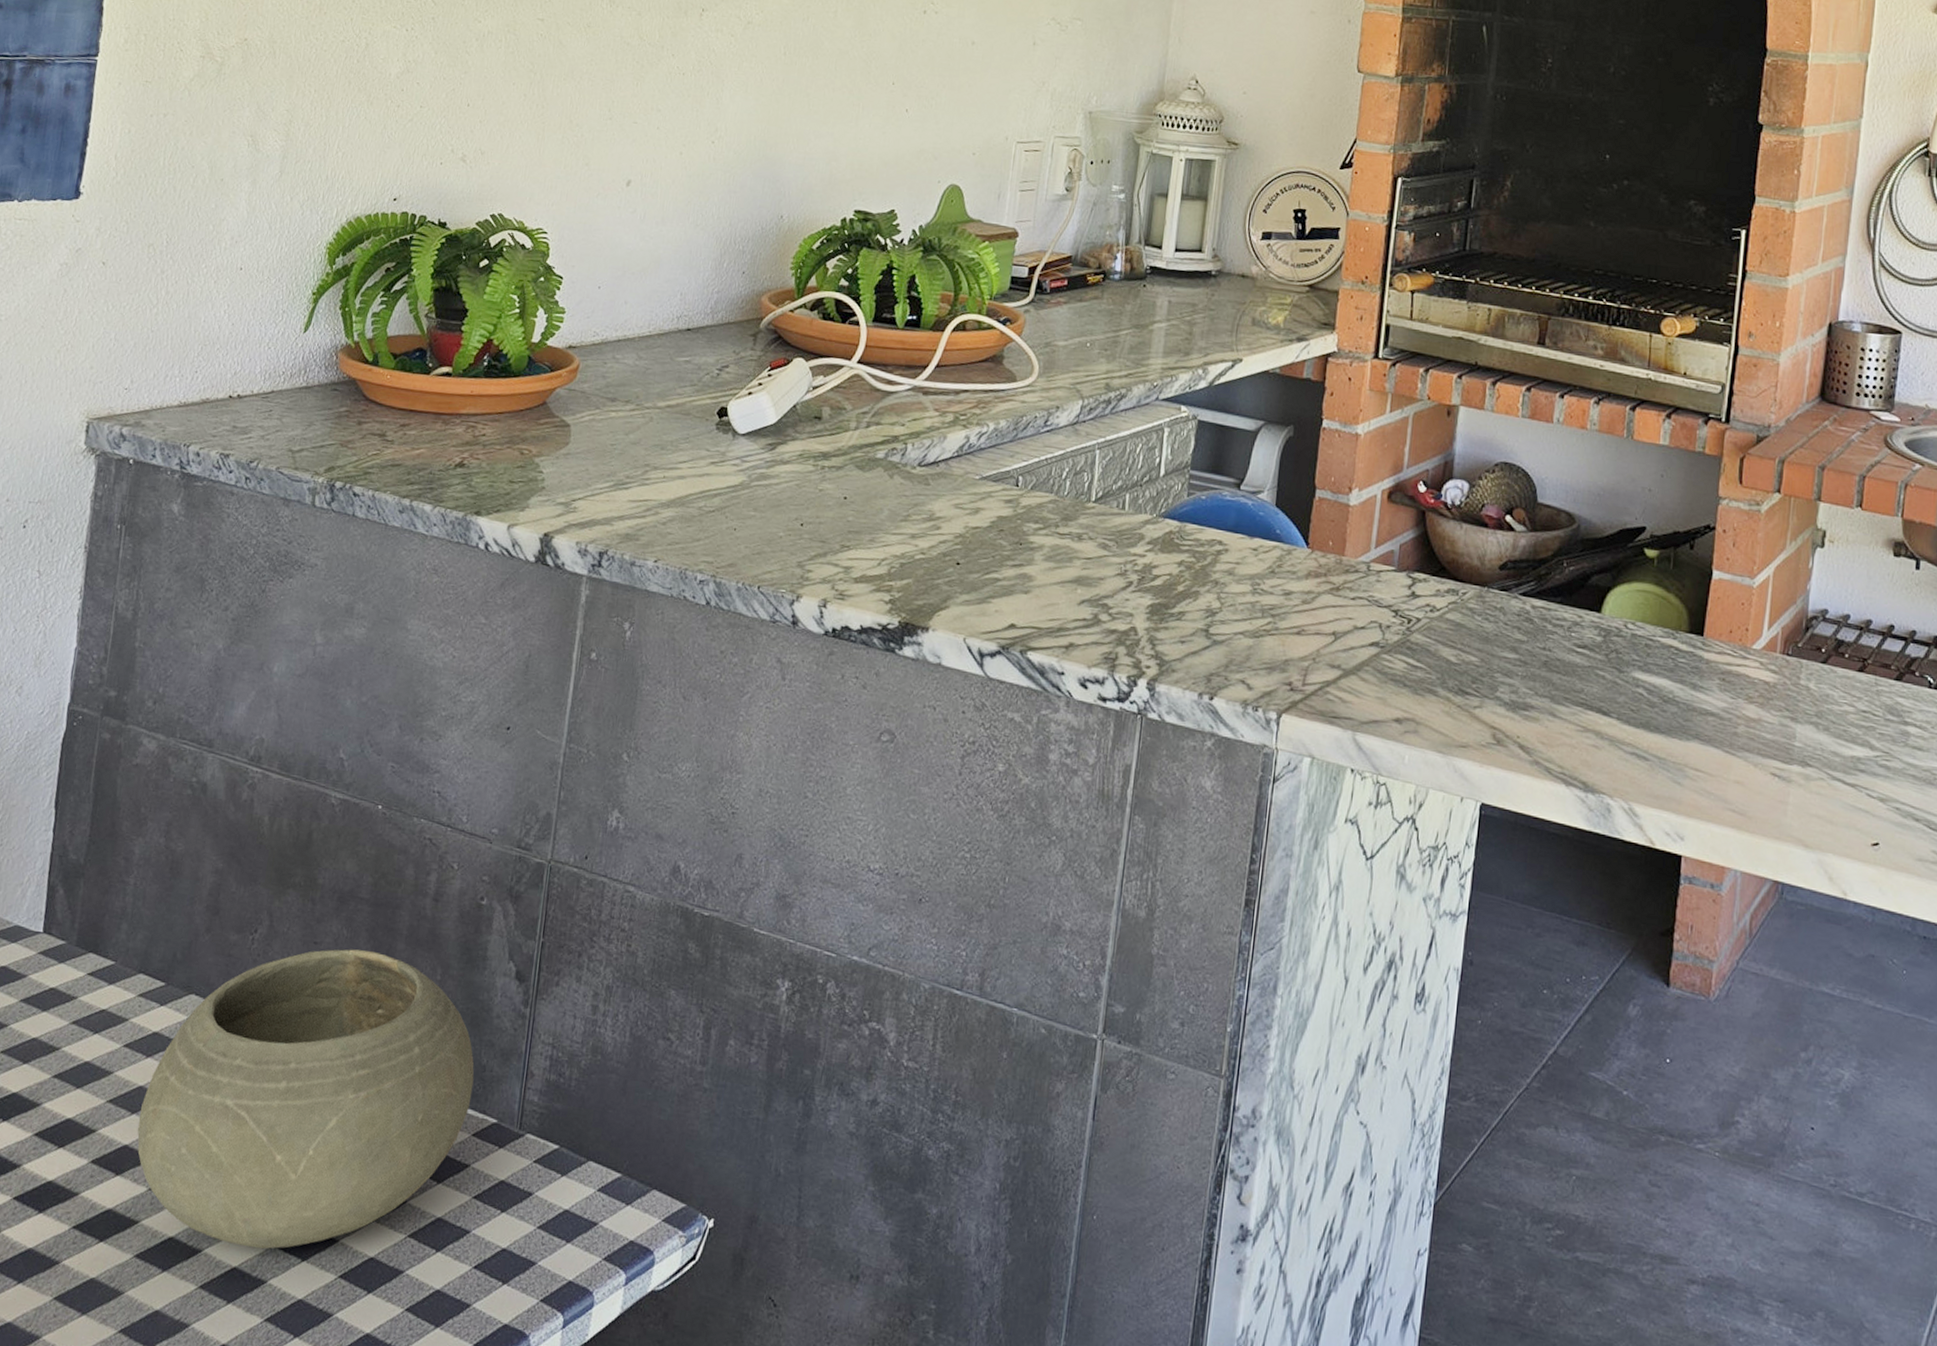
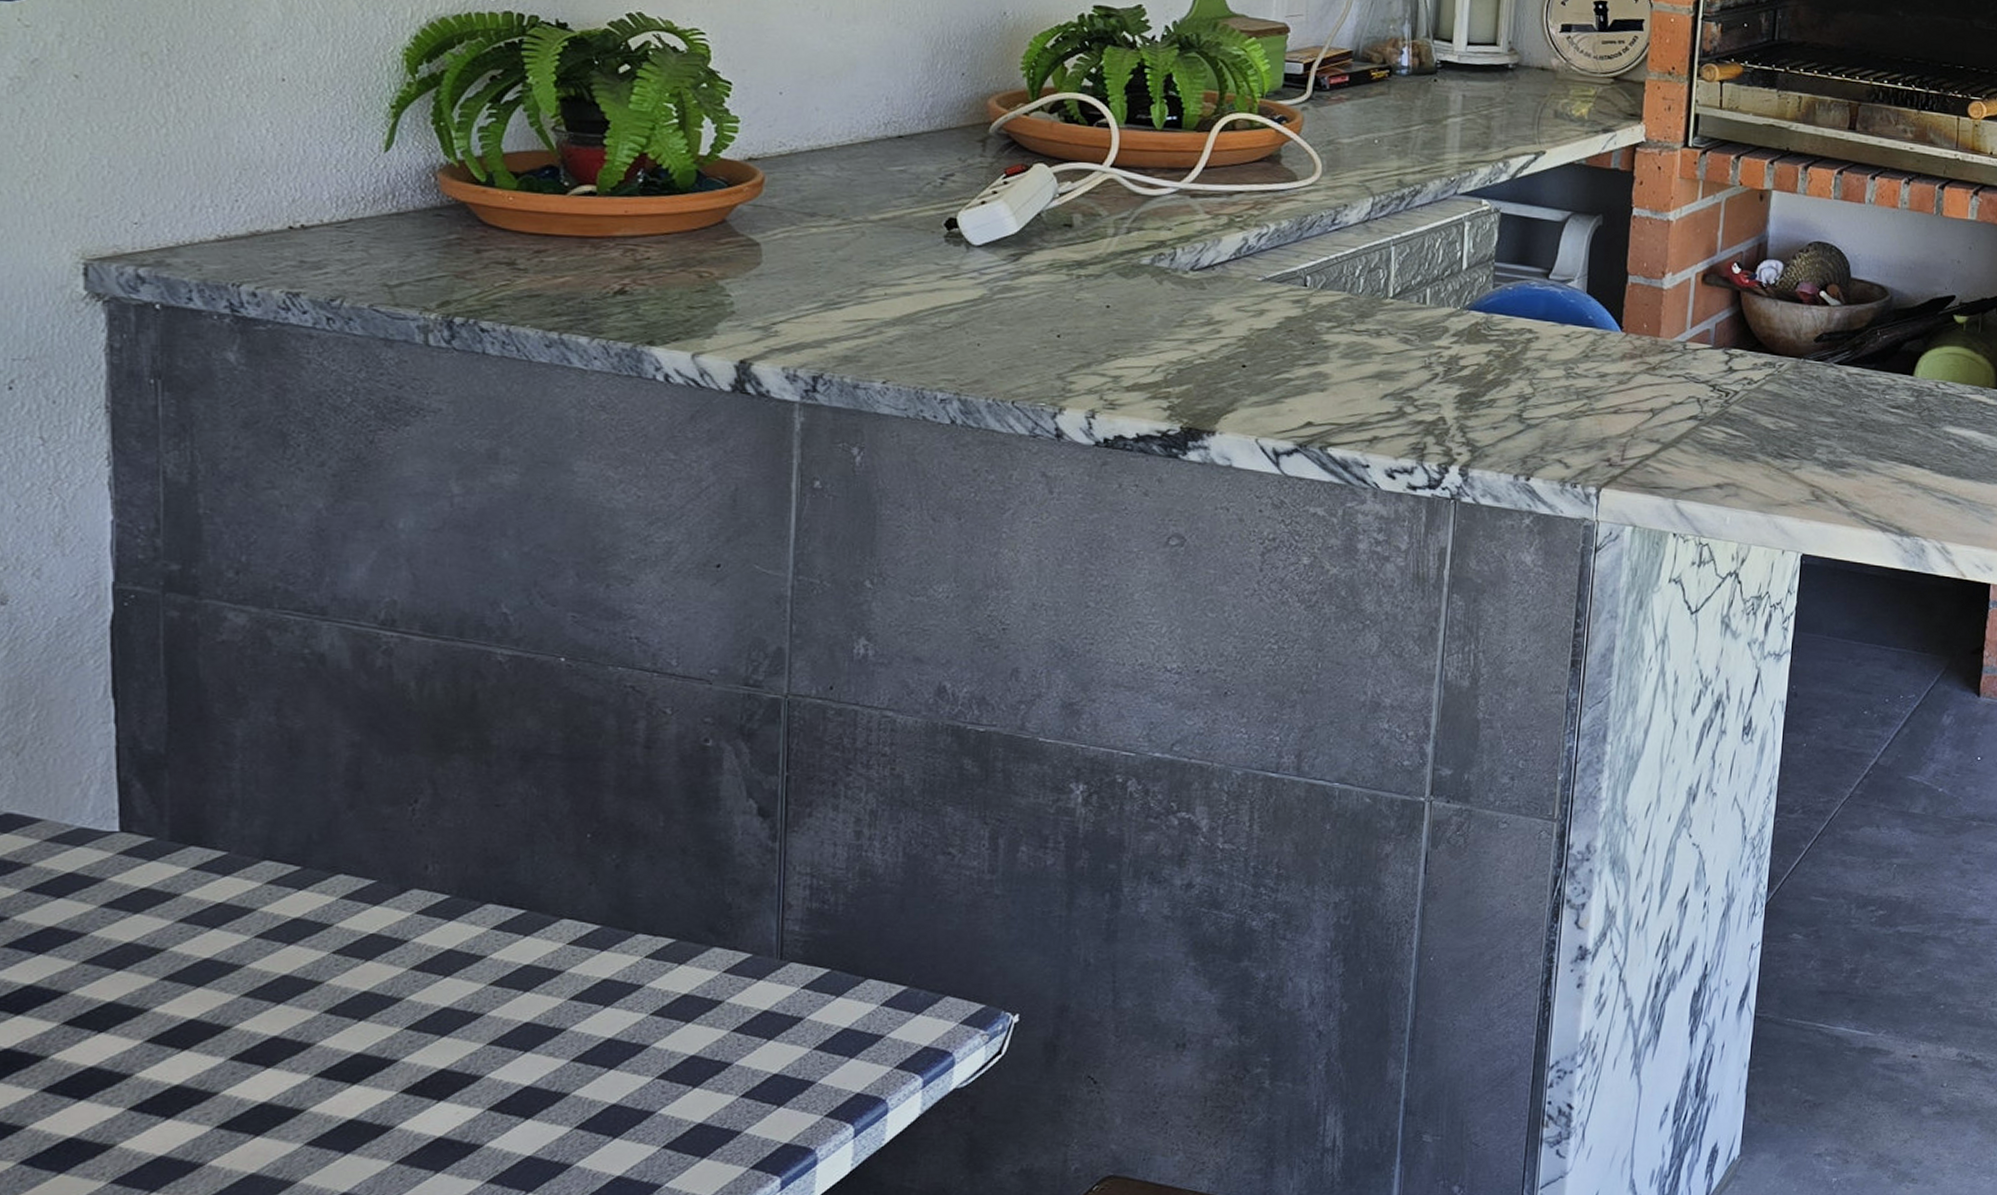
bowl: present [137,949,474,1250] -> none [287,806,719,1116]

